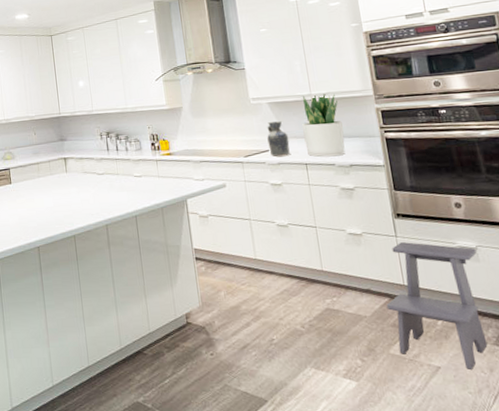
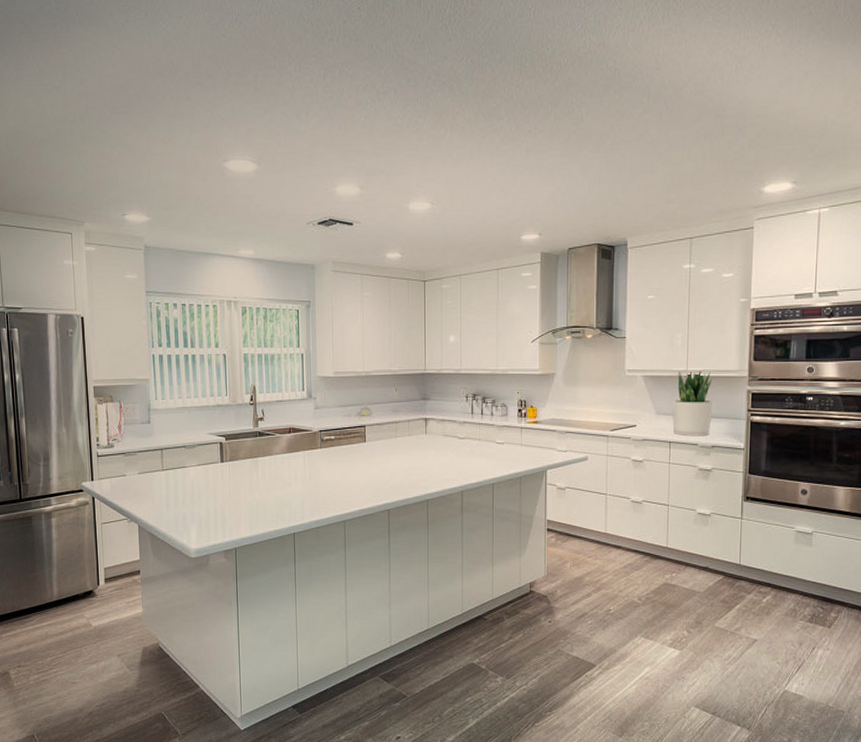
ceramic jug: present [267,121,290,157] -> none [636,396,658,432]
step stool: present [386,242,488,369] -> none [720,524,811,643]

